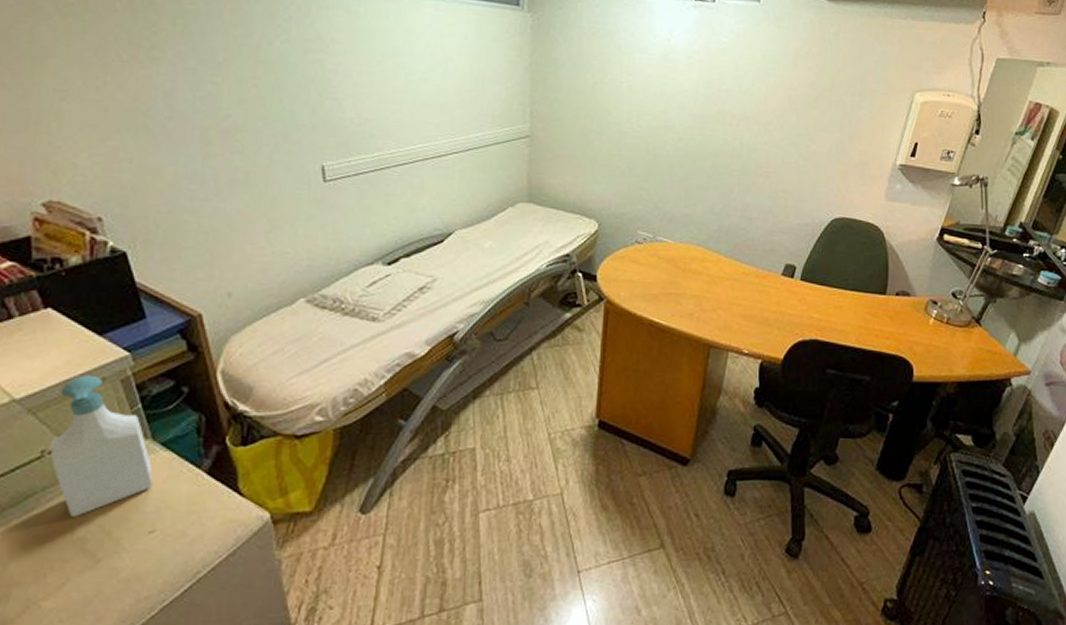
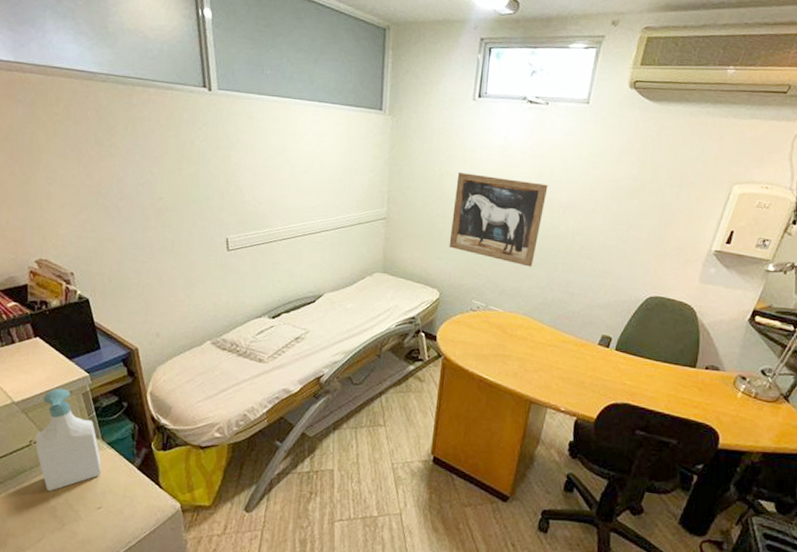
wall art: none [607,81,719,190] -> present [449,173,548,267]

